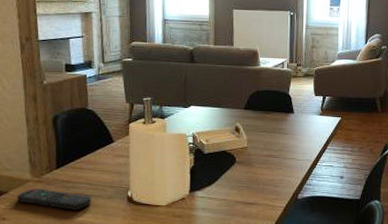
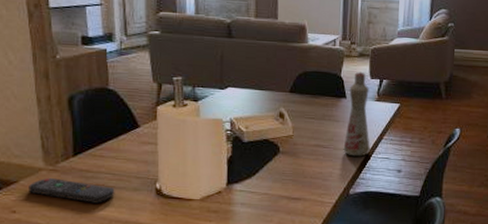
bottle: none [292,89,316,165] -> present [343,71,371,157]

